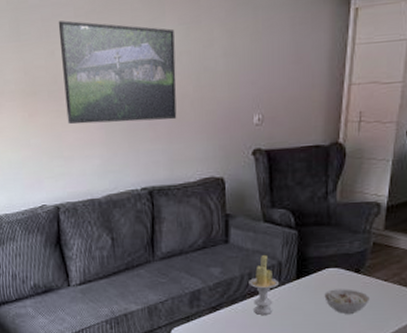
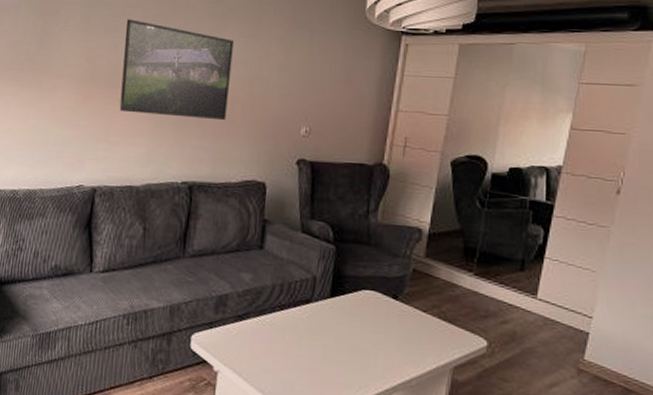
candle: present [249,254,280,316] -> none [280,266,313,333]
bowl: present [324,289,371,314] -> none [358,313,408,343]

